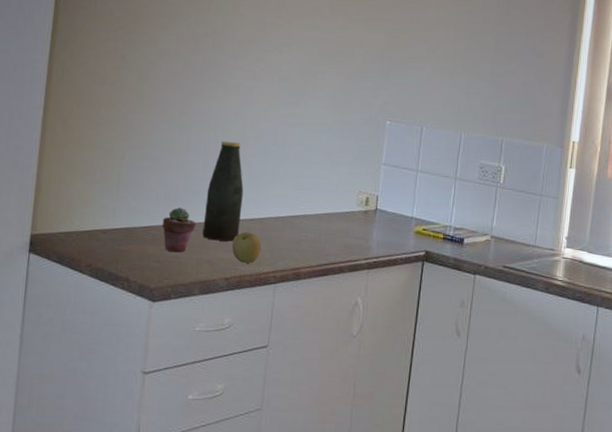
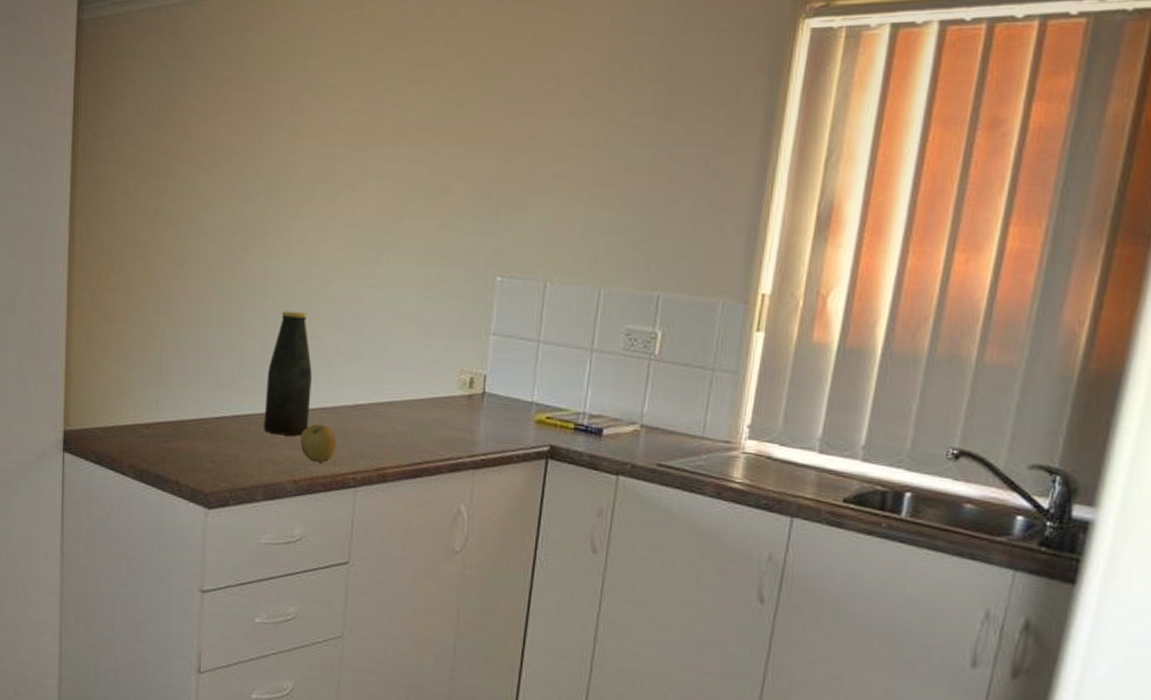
potted succulent: present [162,207,196,253] -> none [215,395,256,450]

